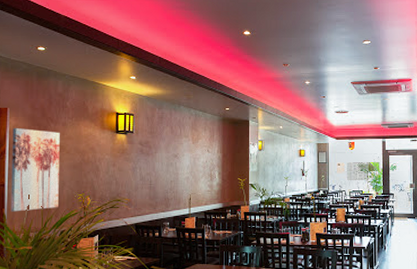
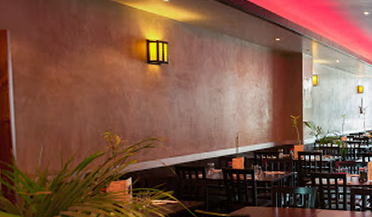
wall art: present [10,127,60,212] -> none [16,53,81,152]

